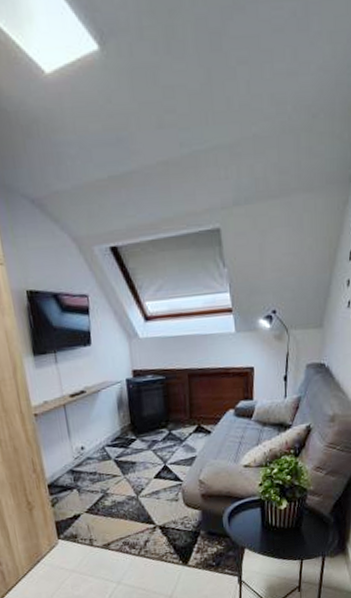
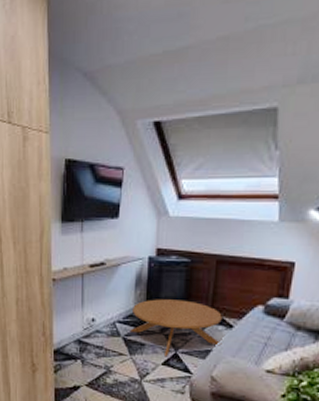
coffee table: none [119,415,204,471] -> present [129,299,222,357]

